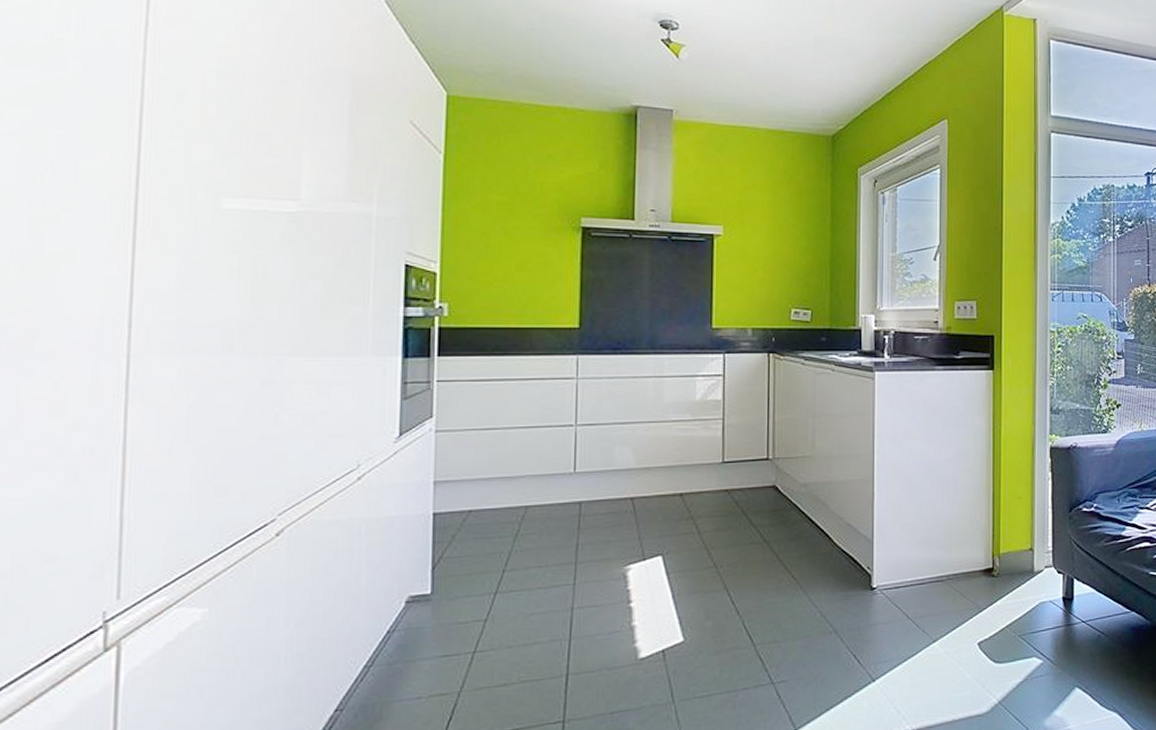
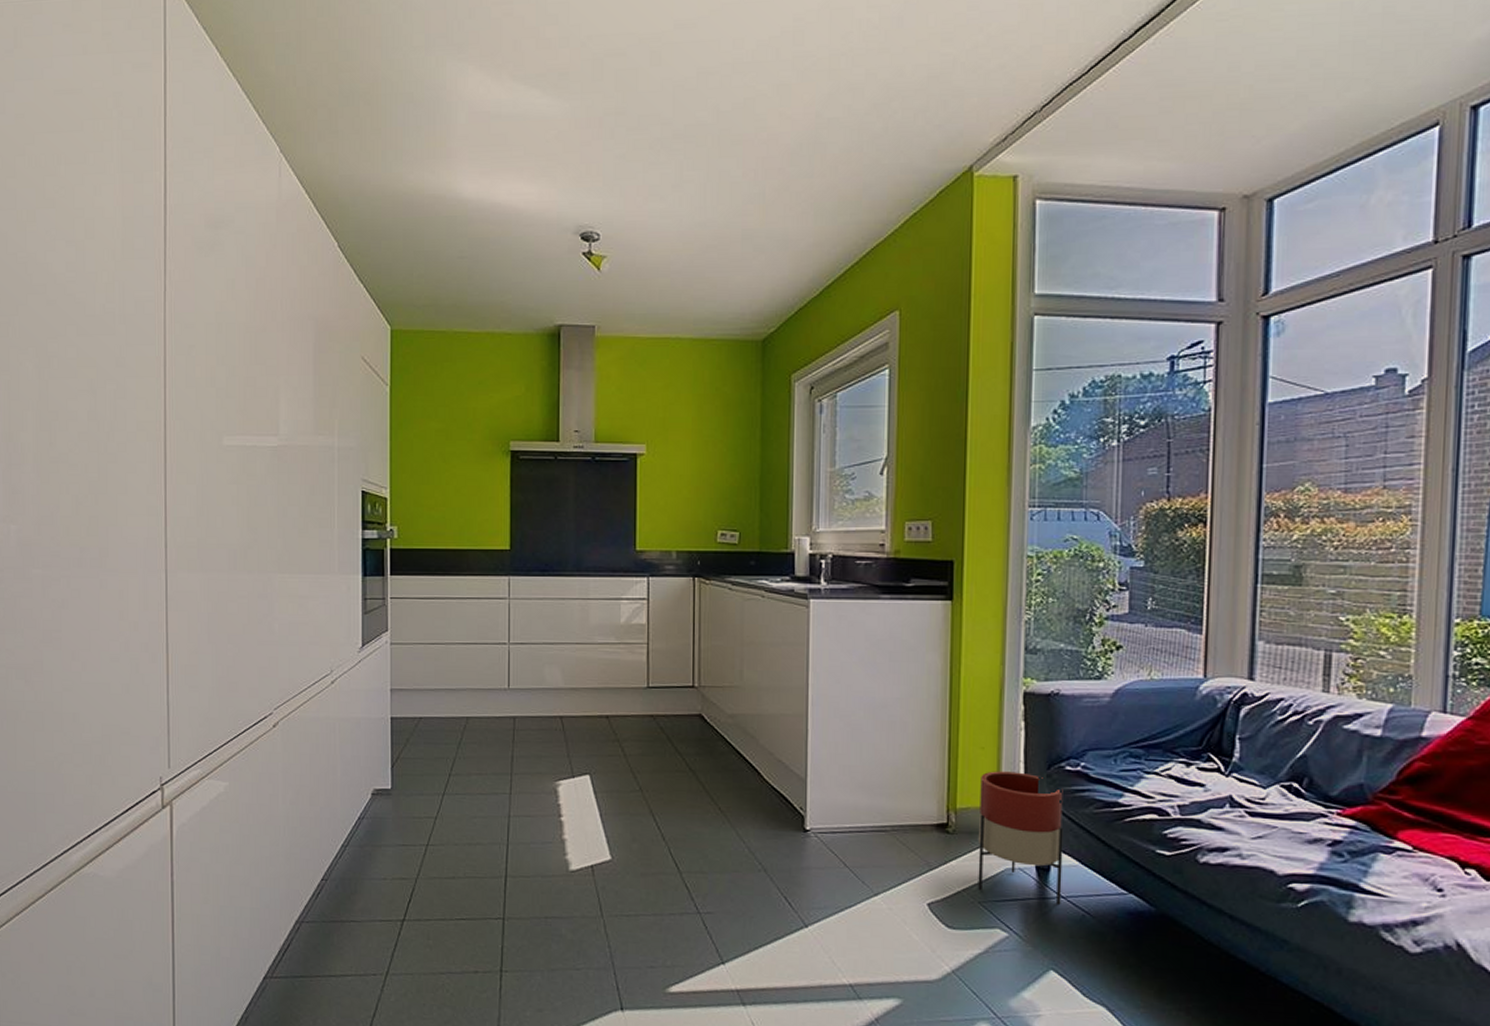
planter: none [1017,516,1083,630] -> present [977,771,1064,906]

